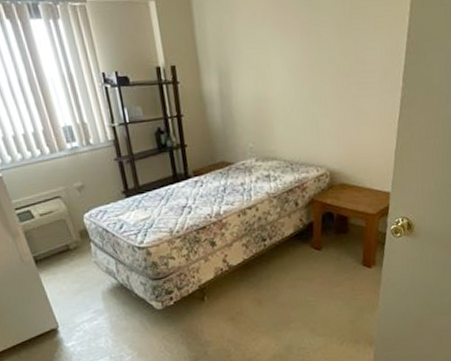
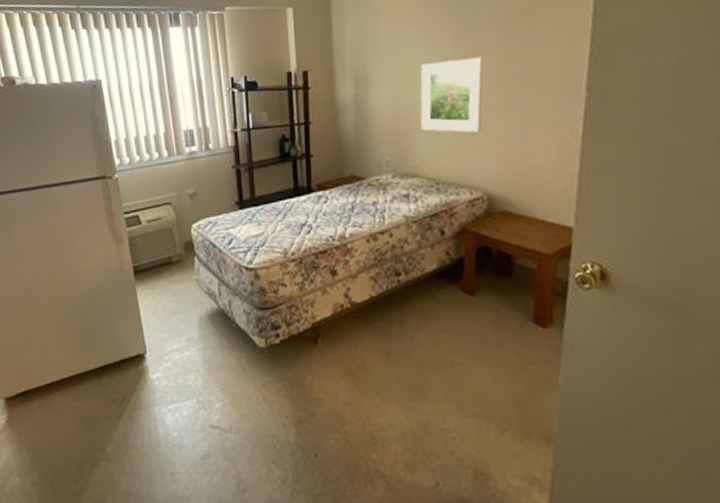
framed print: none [274,51,326,120] -> present [420,56,484,133]

